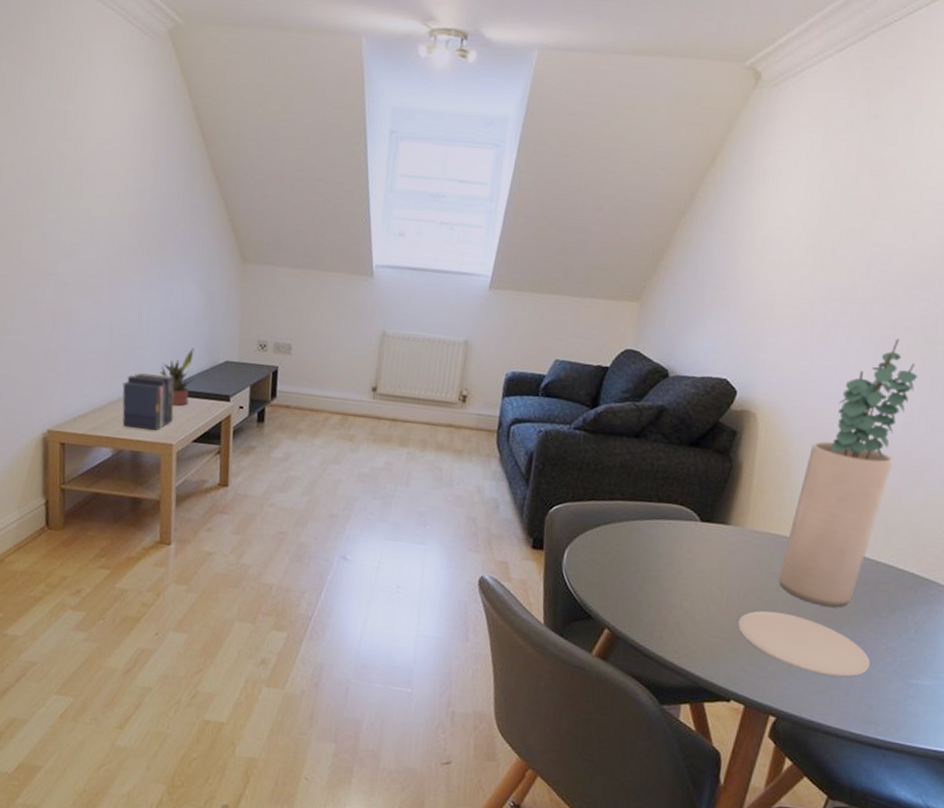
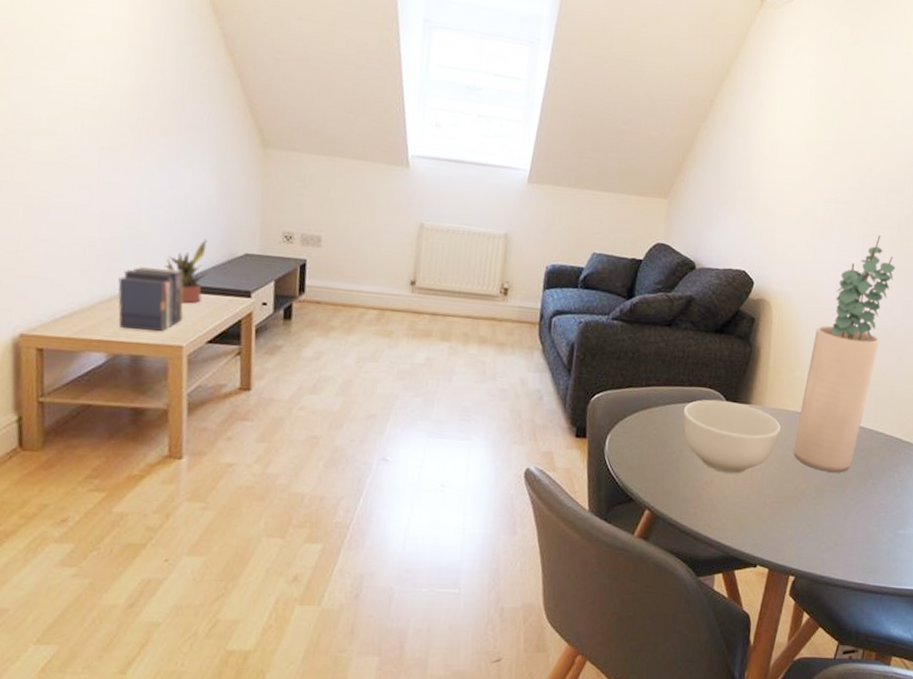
bowl: none [649,517,765,599] -> present [683,399,782,474]
plate: present [738,610,870,678] -> none [761,480,868,534]

